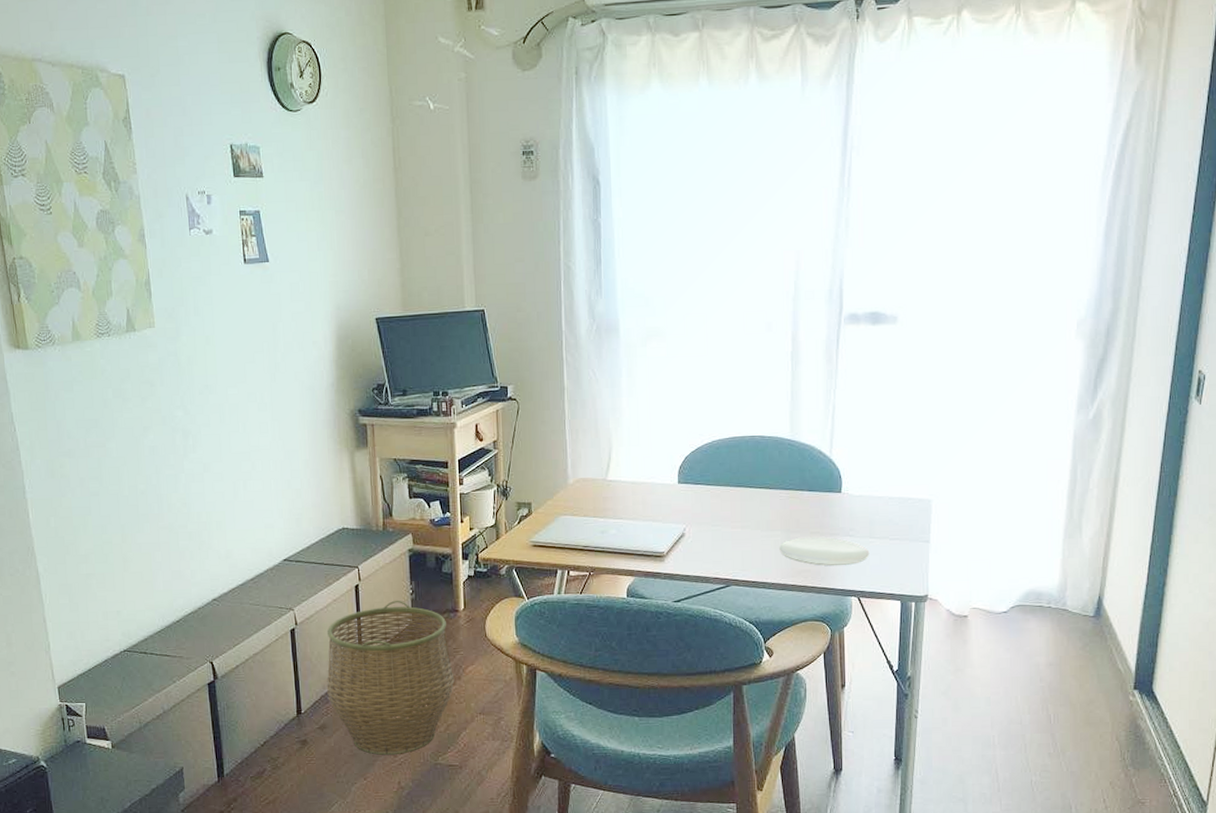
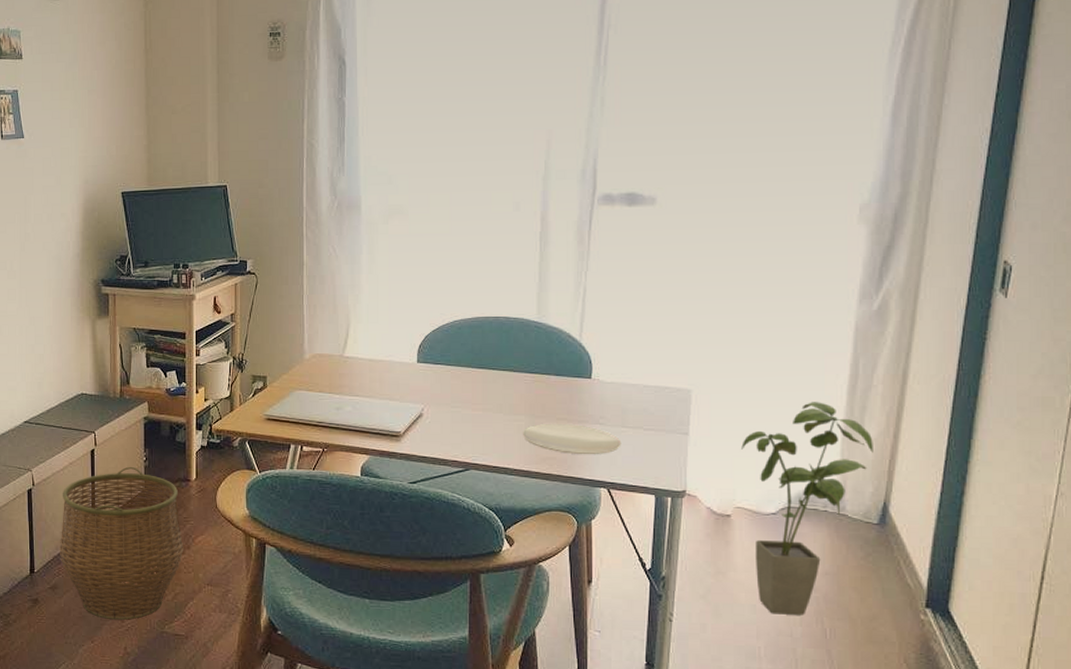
house plant: none [976,506,1090,705] -> present [741,402,873,615]

